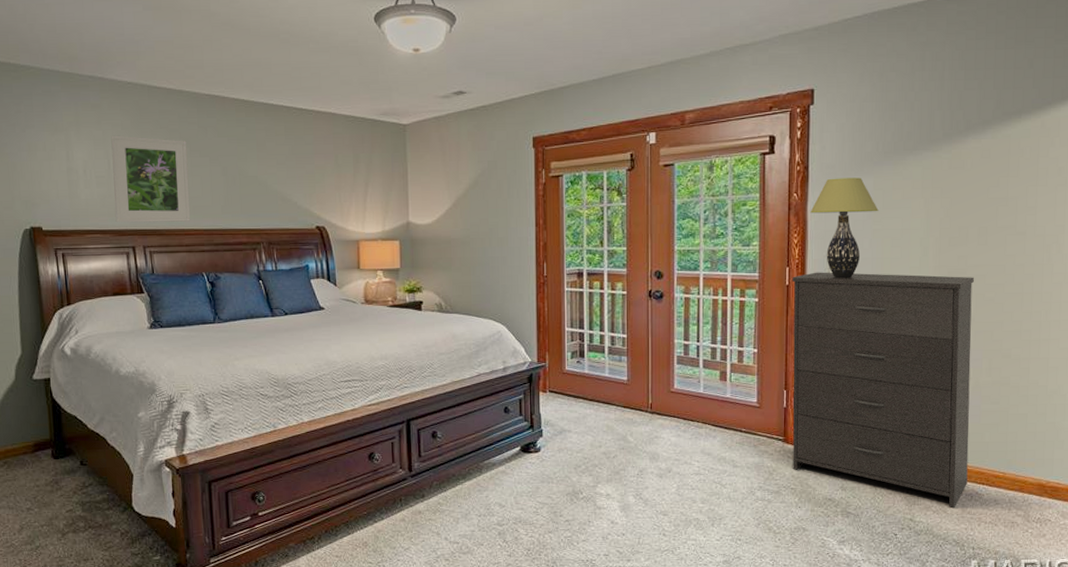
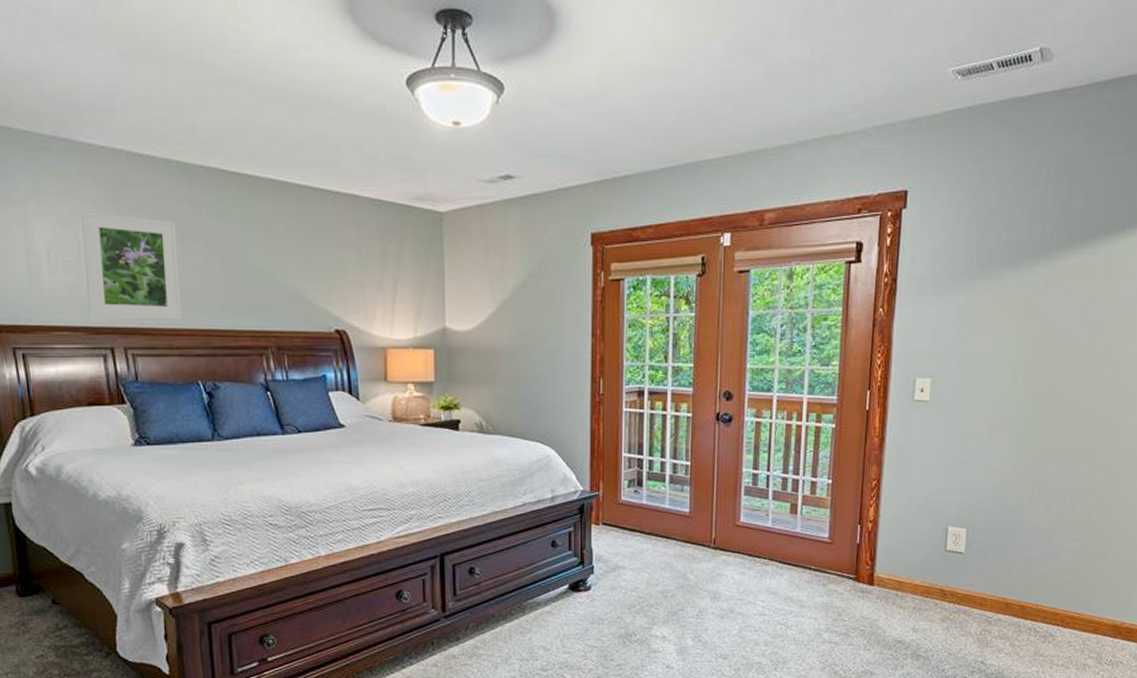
dresser: present [792,272,975,509] -> none [863,396,1065,651]
table lamp: present [810,177,879,279] -> none [896,292,969,404]

